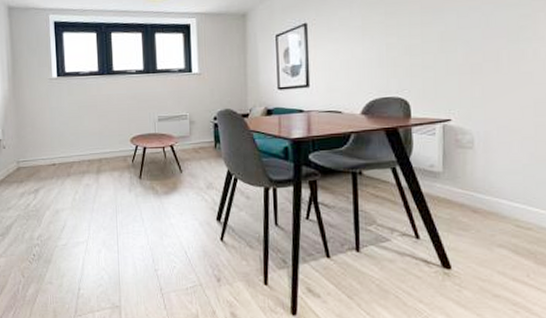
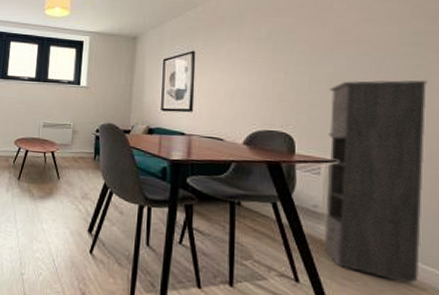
storage cabinet: none [440,29,534,225] -> present [323,80,428,283]

